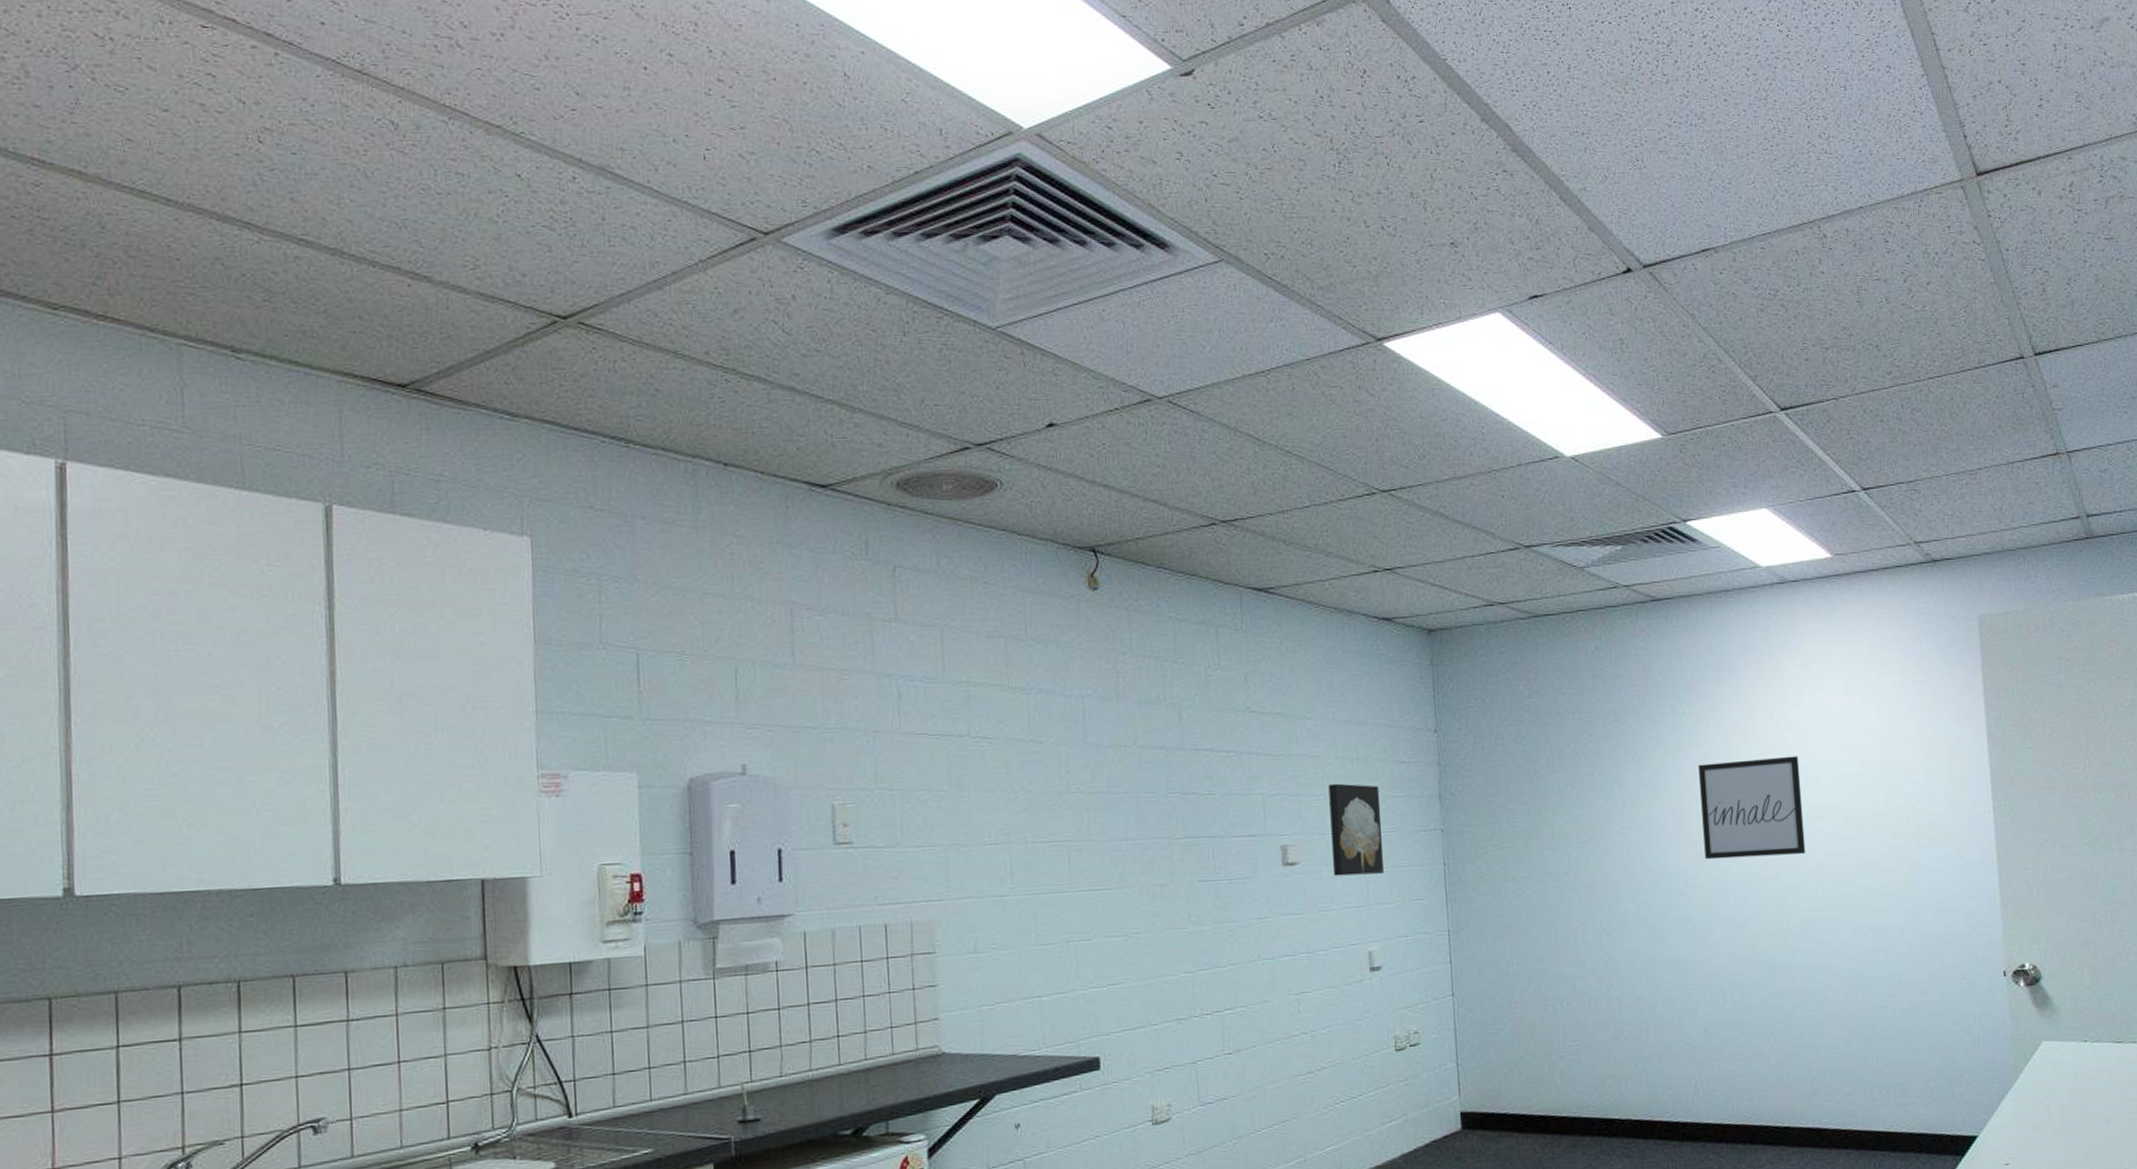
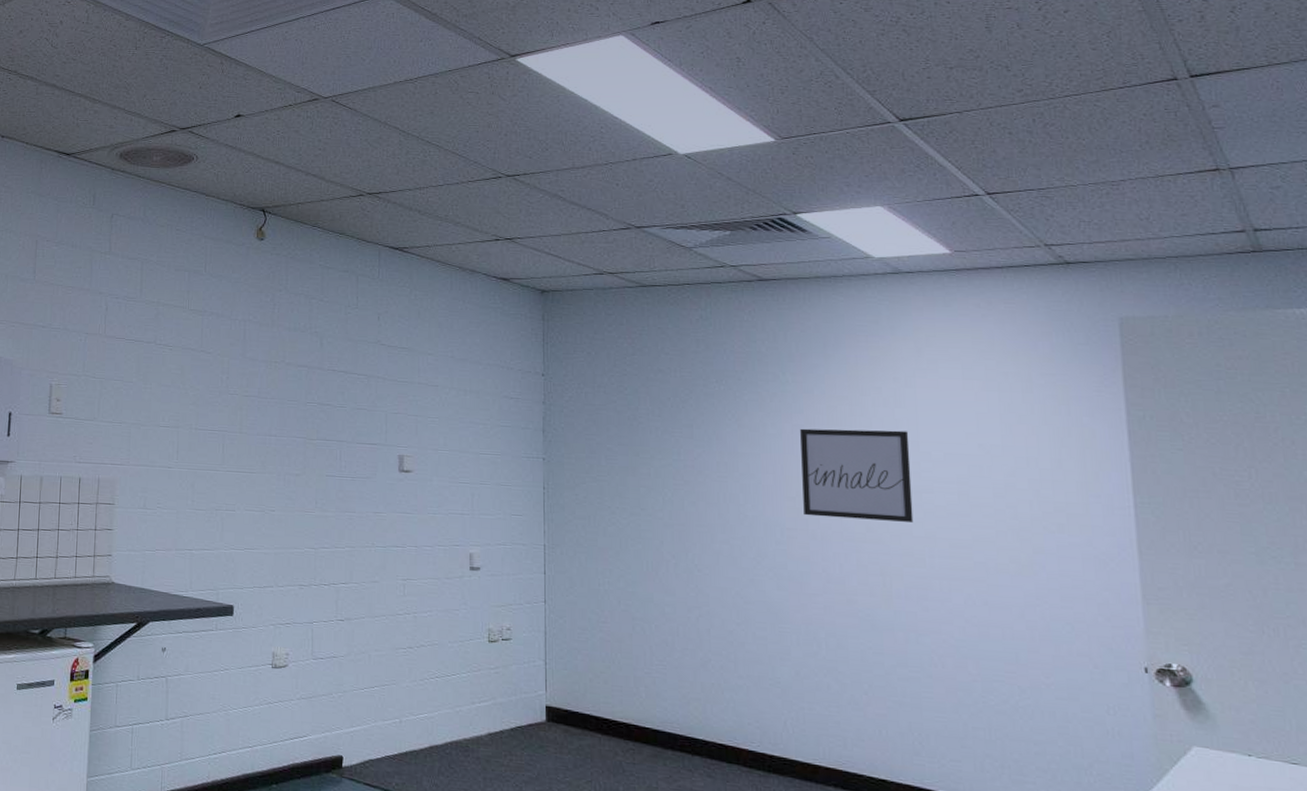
wall art: present [1328,783,1384,876] -> none [442,409,489,489]

